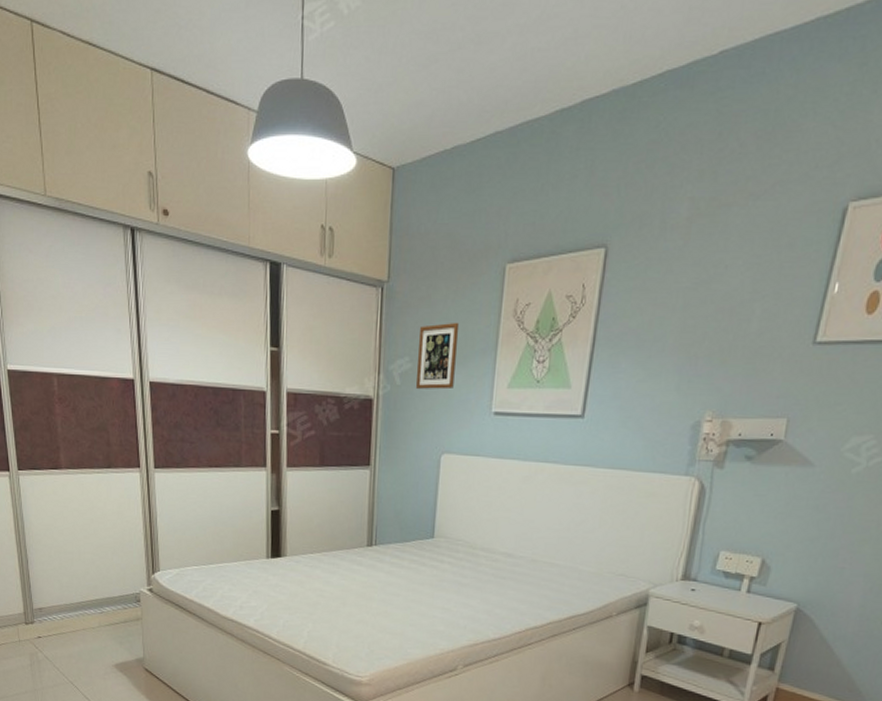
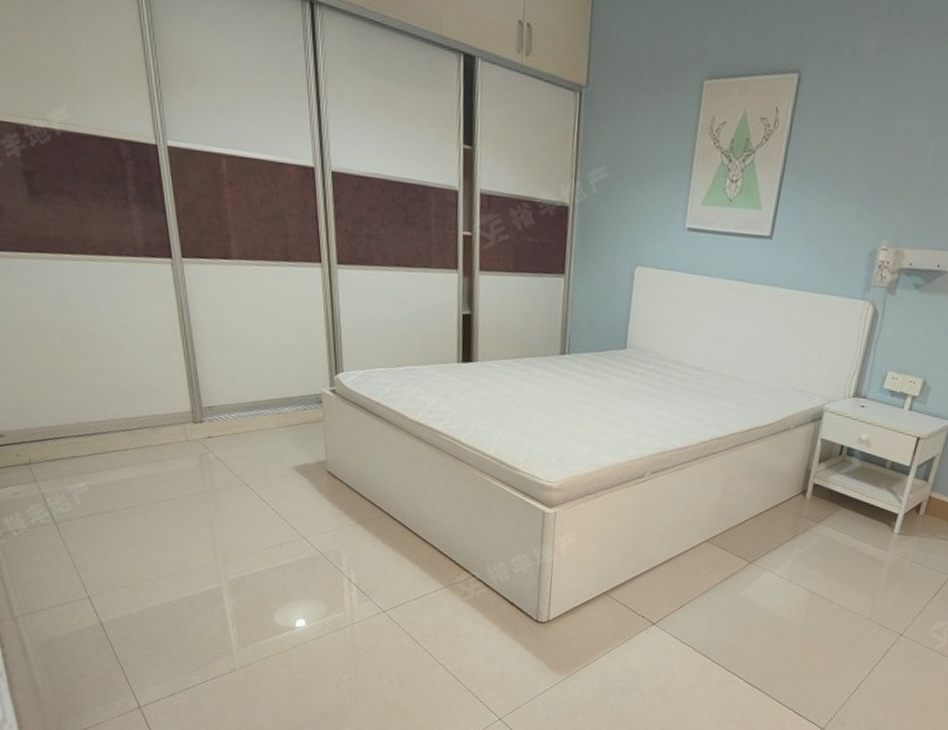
picture frame: present [416,322,460,390] -> none [613,134,657,202]

